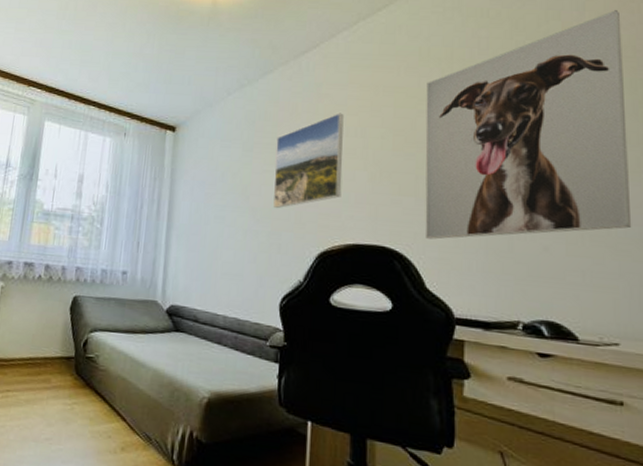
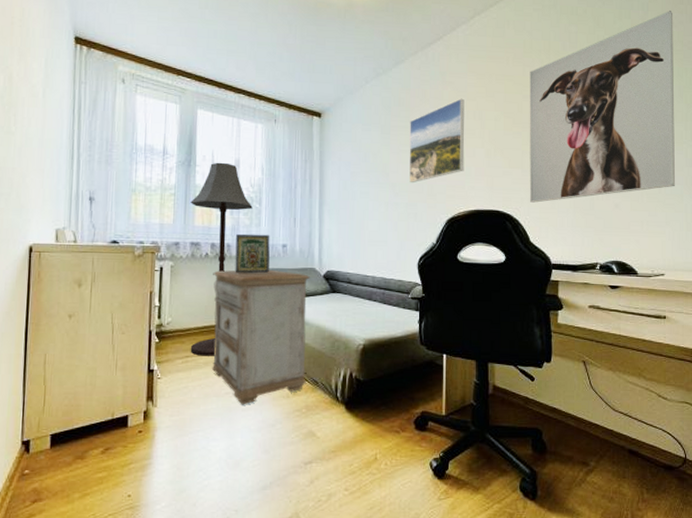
floor lamp: none [12,177,93,394] -> present [190,162,253,356]
nightstand: none [32,295,151,456] -> present [211,269,310,405]
decorative tile: none [68,255,110,302] -> present [235,233,270,274]

